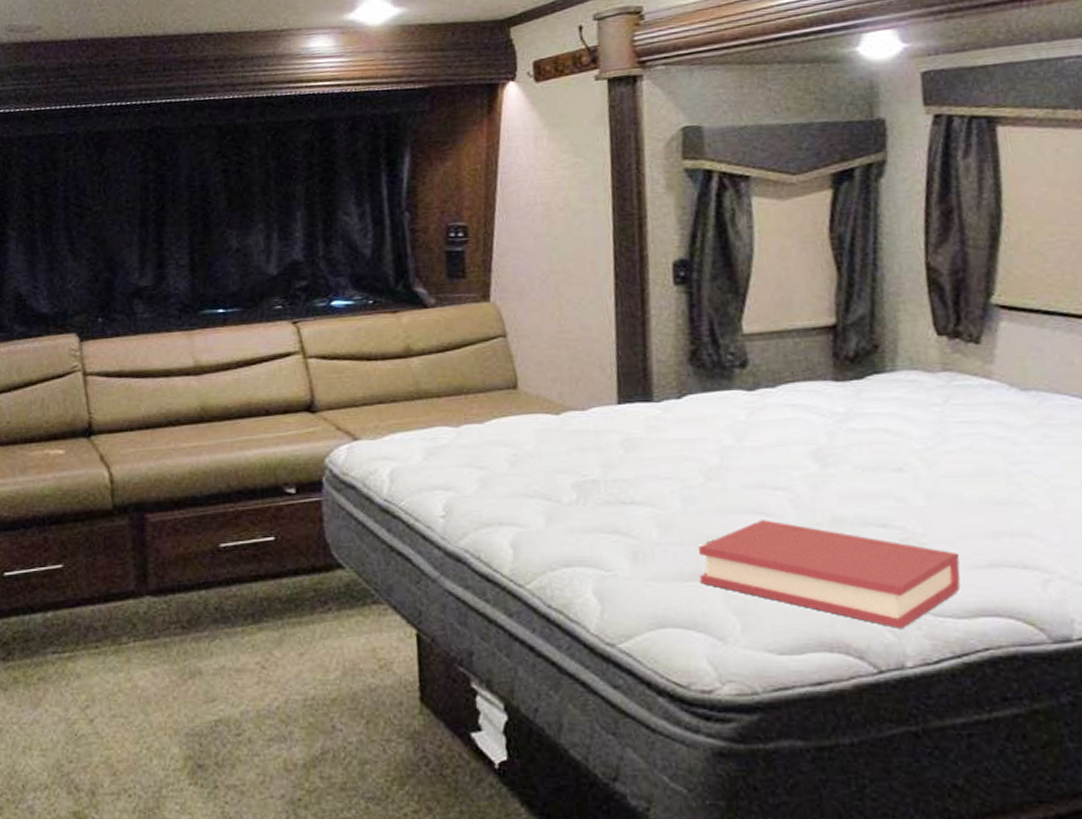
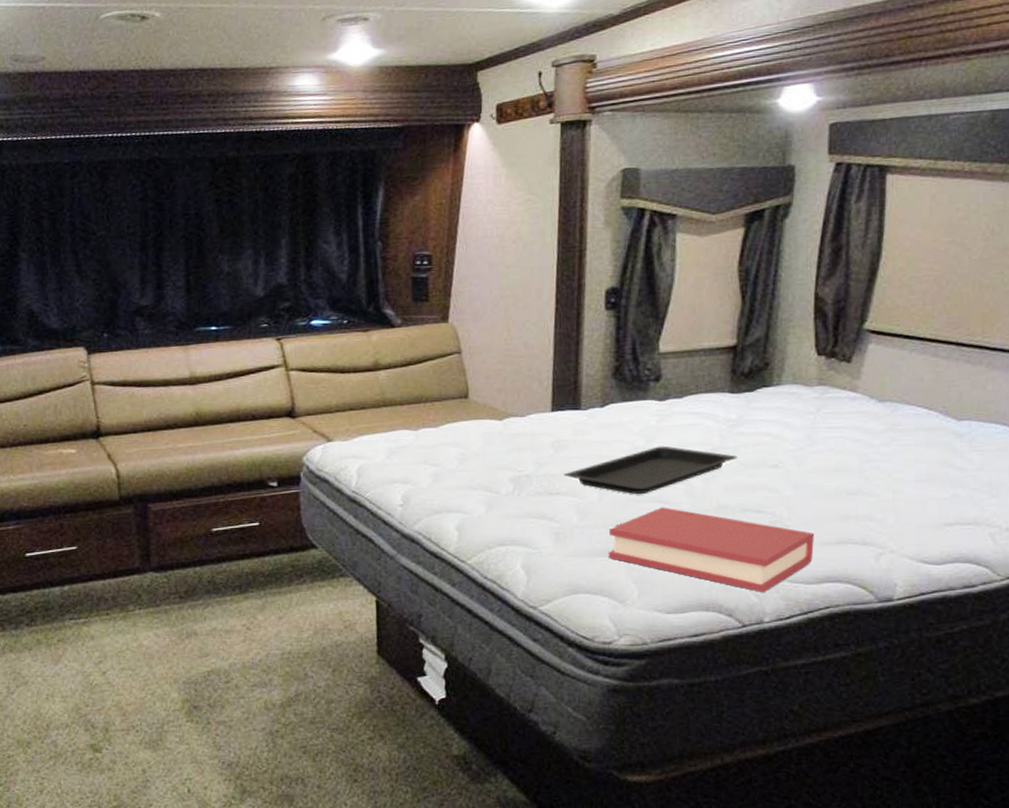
serving tray: none [637,444,851,504] -> present [563,446,738,494]

